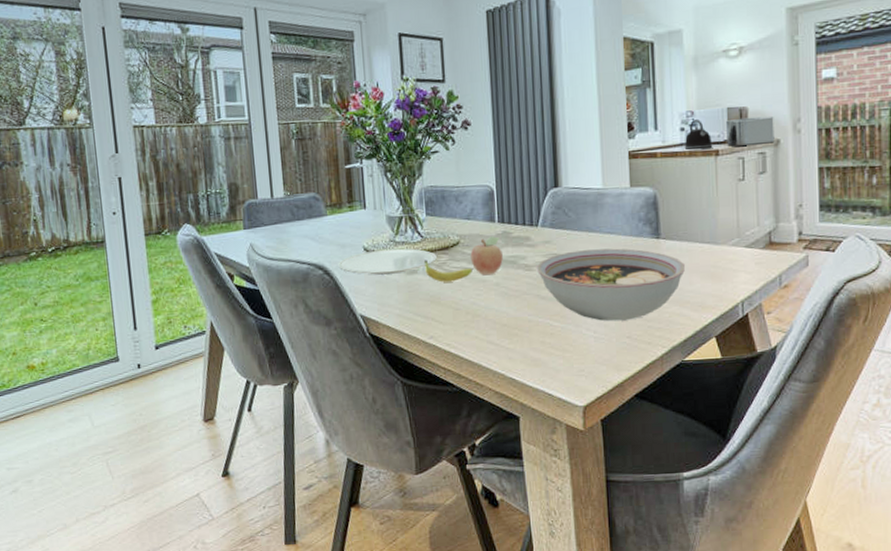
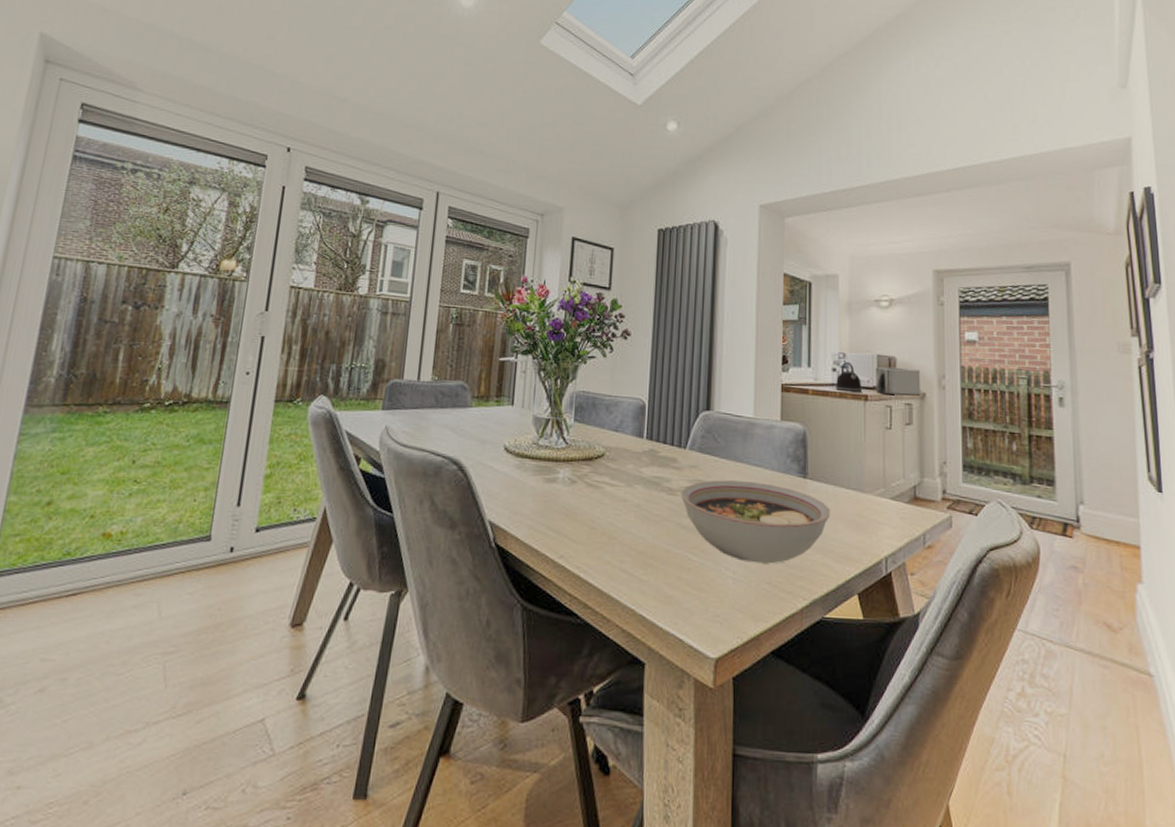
plate: present [338,248,437,275] -> none [474,451,579,480]
fruit: present [423,260,473,282] -> none [564,469,614,497]
fruit: present [470,236,503,276] -> none [613,453,647,495]

